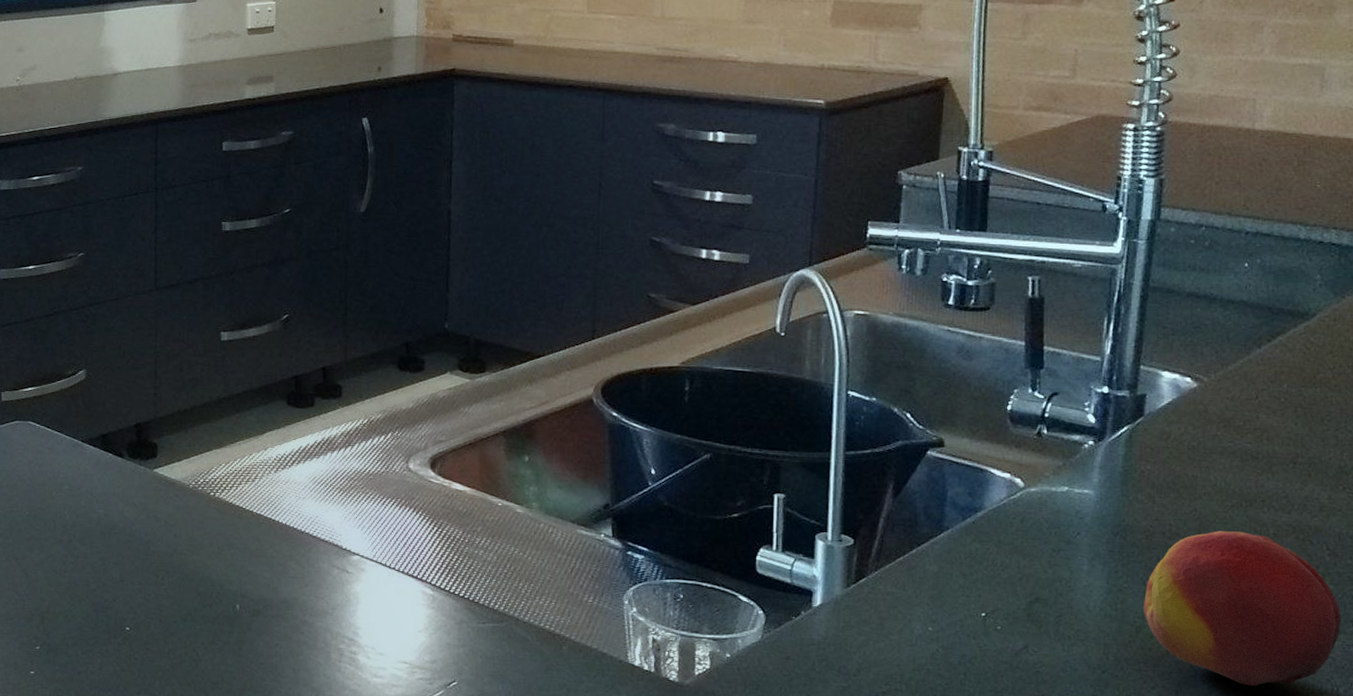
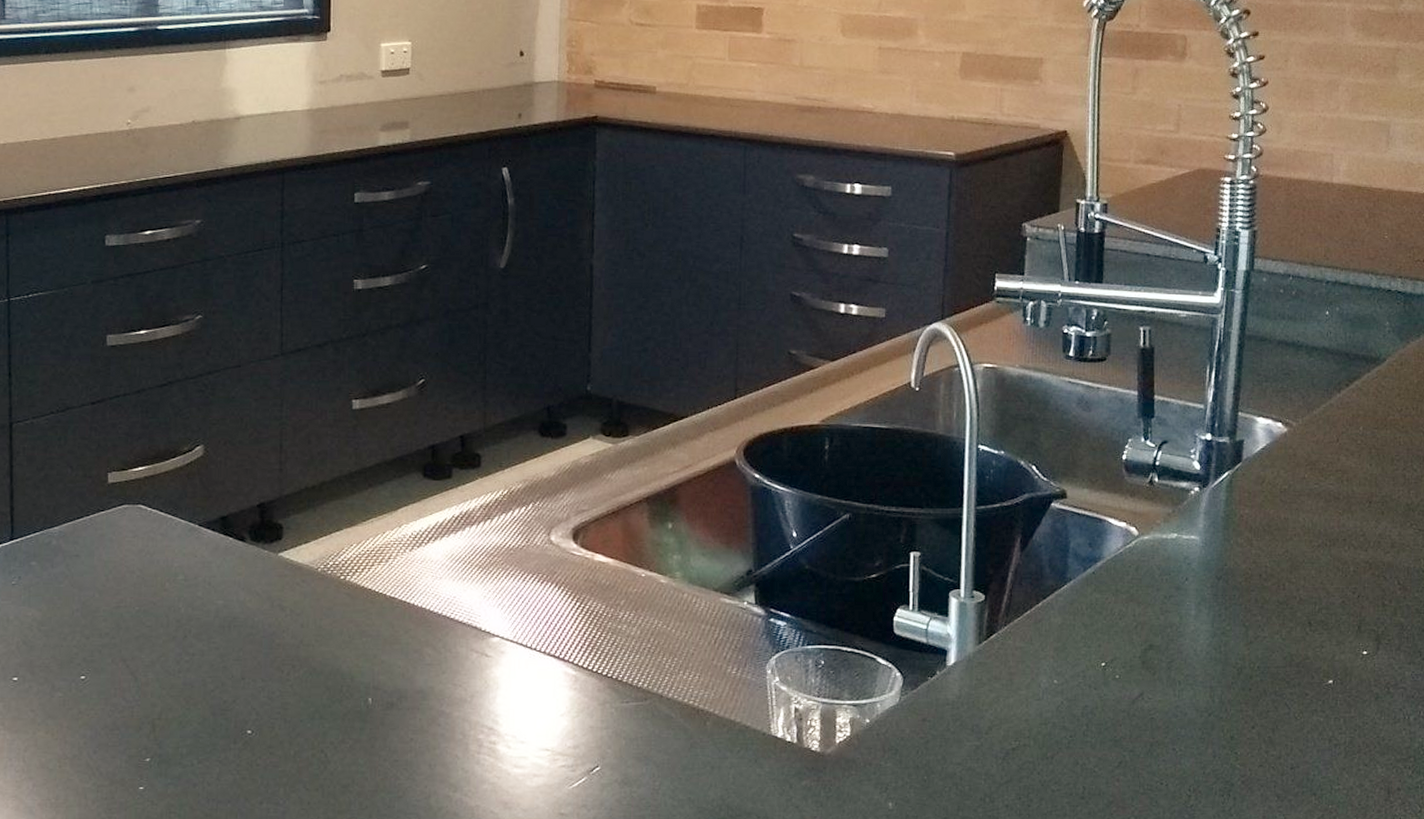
fruit: present [1144,531,1342,687] -> none [1244,570,1411,720]

